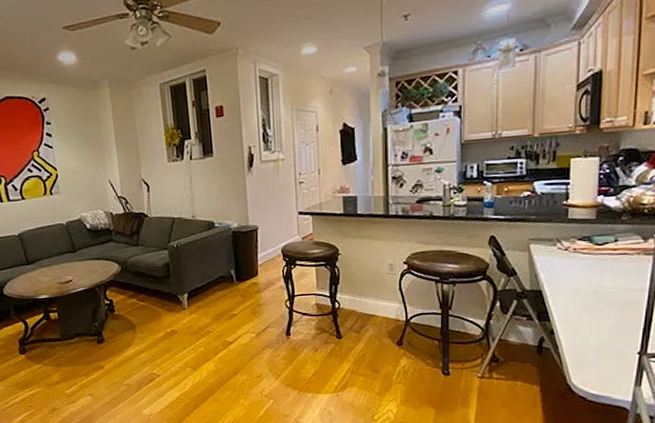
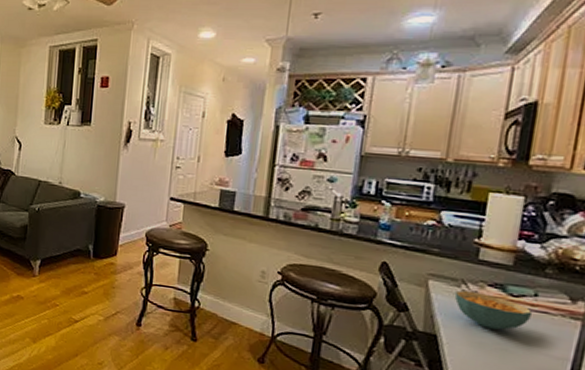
cereal bowl: none [552,247,615,276] -> present [454,290,533,330]

